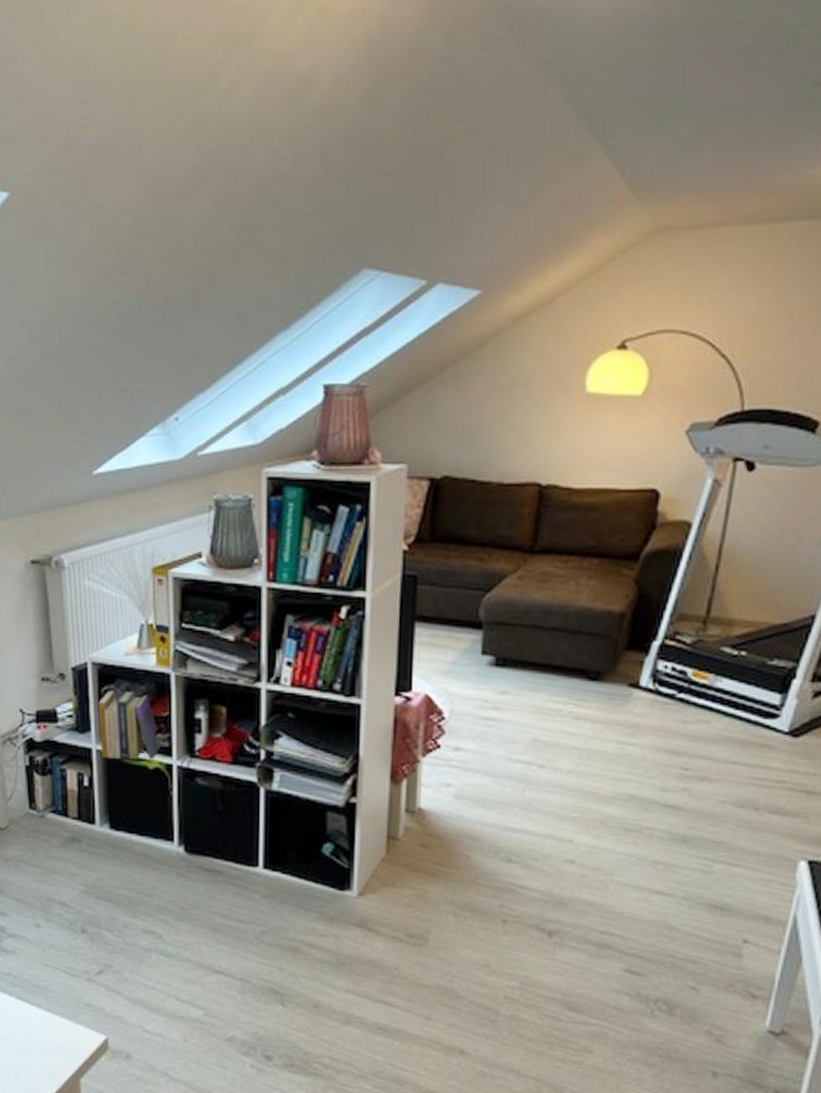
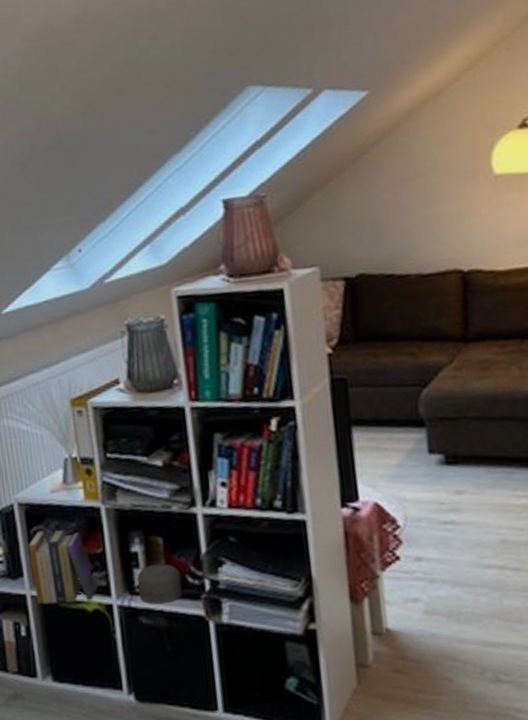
decorative box: none [198,731,239,769] -> present [137,564,182,605]

